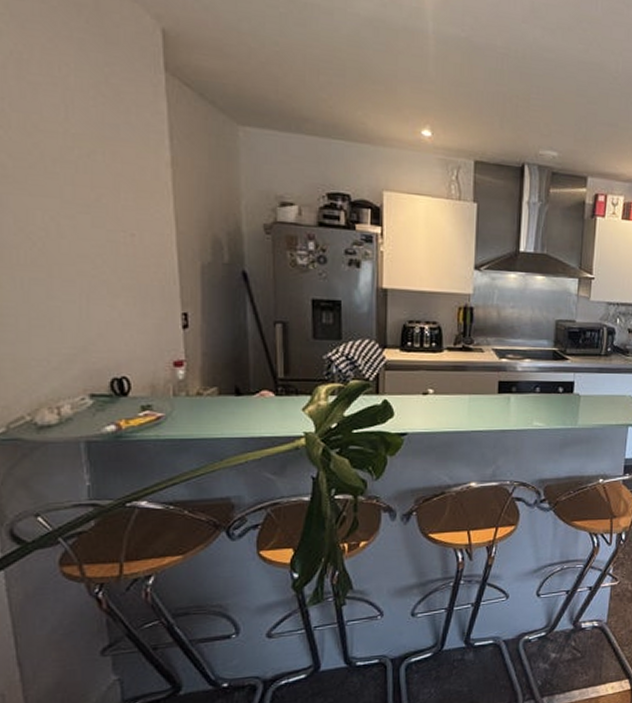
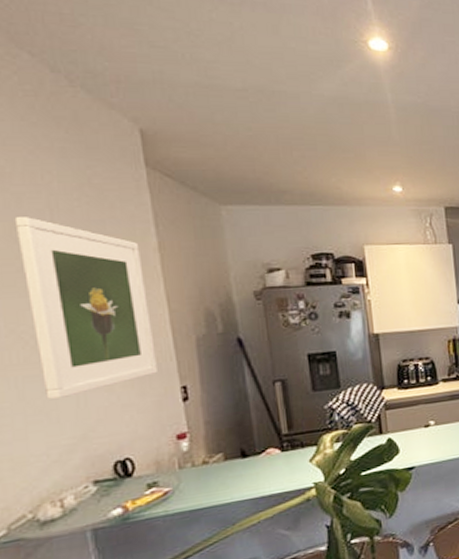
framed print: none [29,109,162,307] -> present [14,217,159,400]

